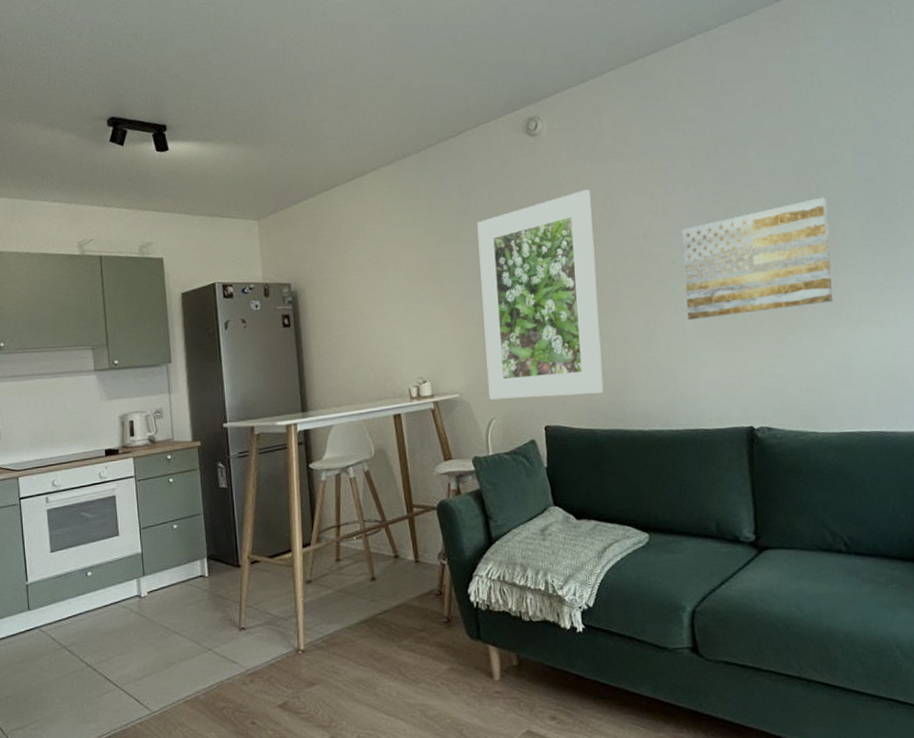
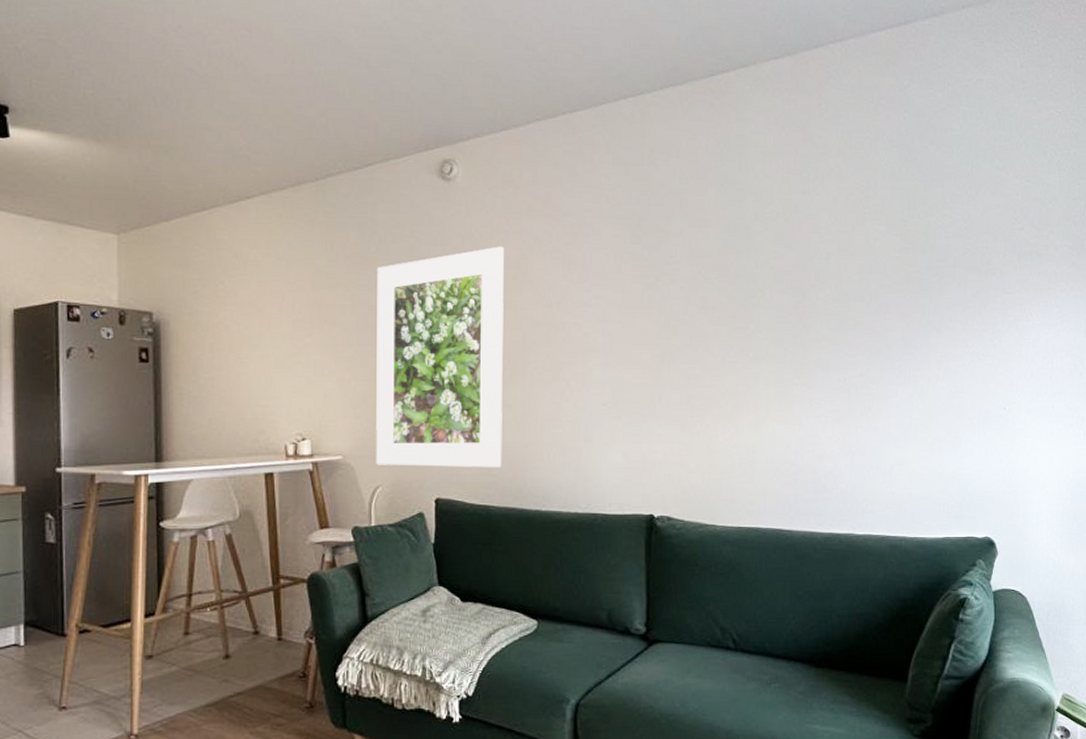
wall art: present [682,197,833,321] -> none [596,284,745,399]

